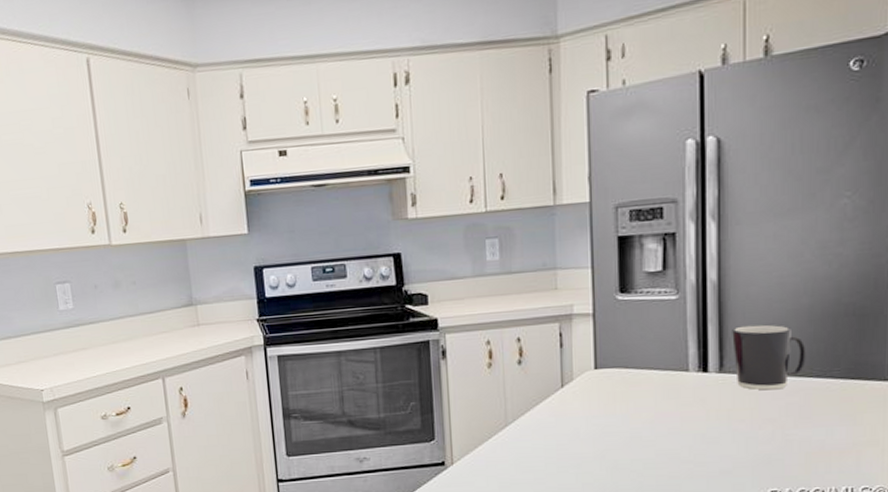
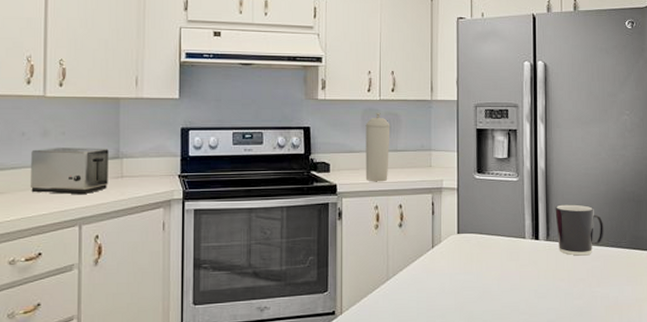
toaster: none [106,295,186,347] -> present [29,146,109,195]
canister: none [469,227,502,313] -> present [365,112,390,182]

